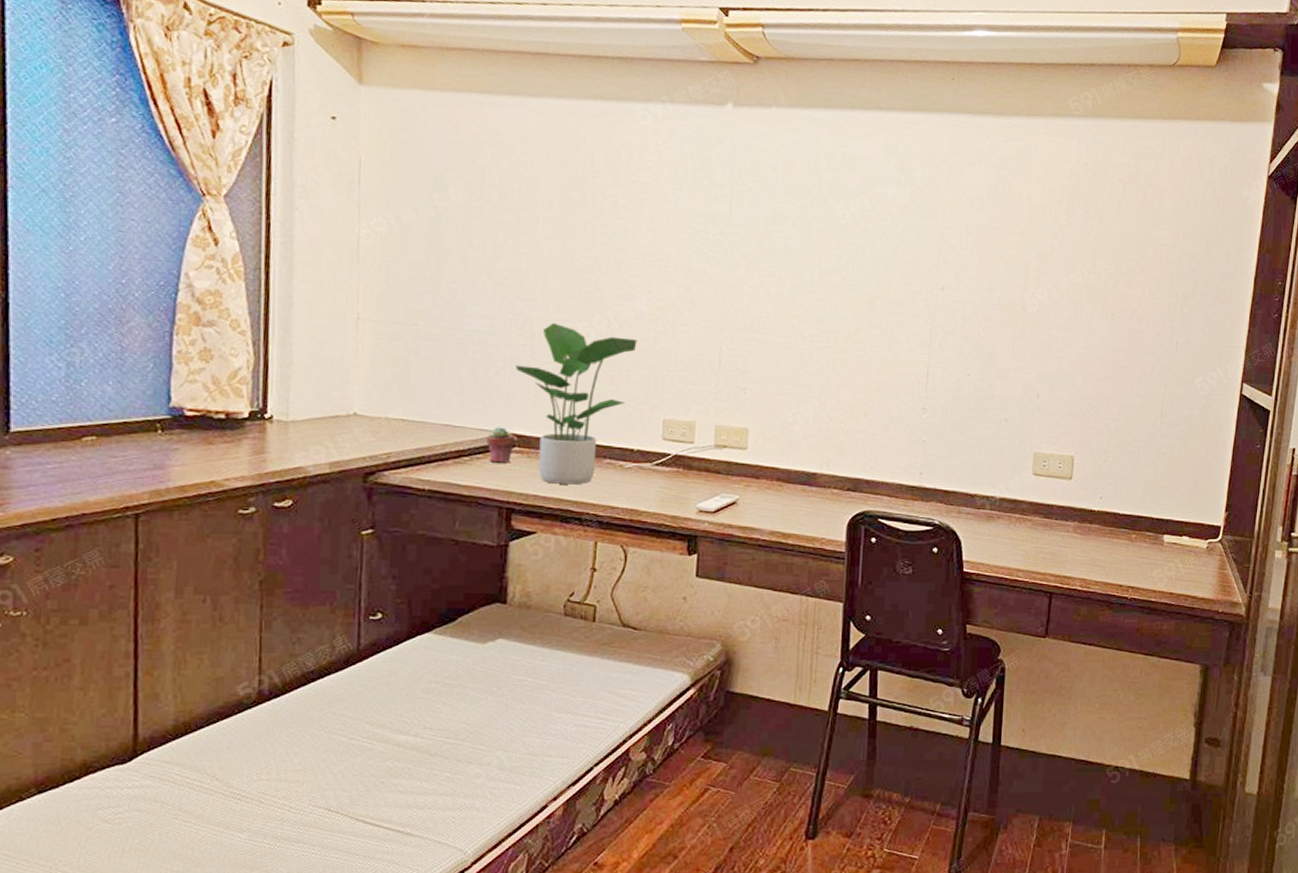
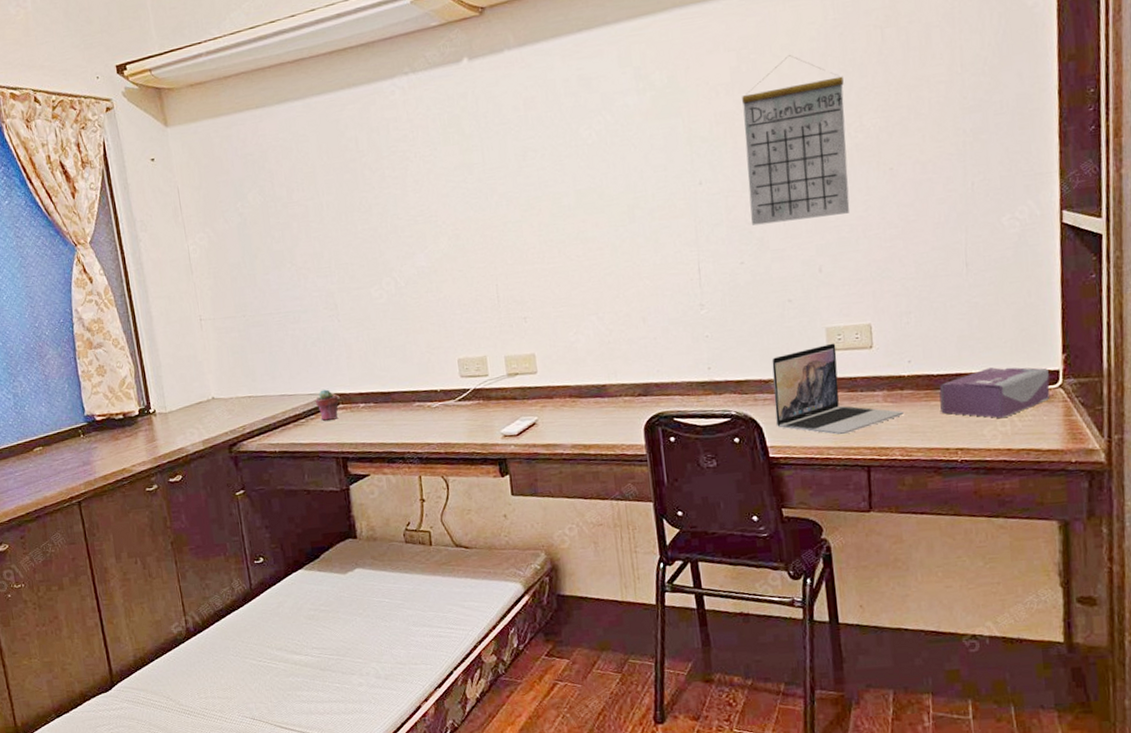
potted plant: present [516,323,637,485] -> none [327,292,423,431]
laptop: none [975,468,1089,559] -> present [771,343,903,435]
calendar: none [983,186,1085,347] -> present [742,55,850,226]
tissue box: none [1120,515,1212,564] -> present [939,367,1050,419]

